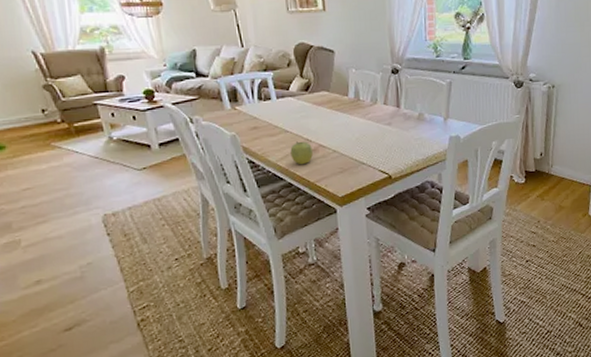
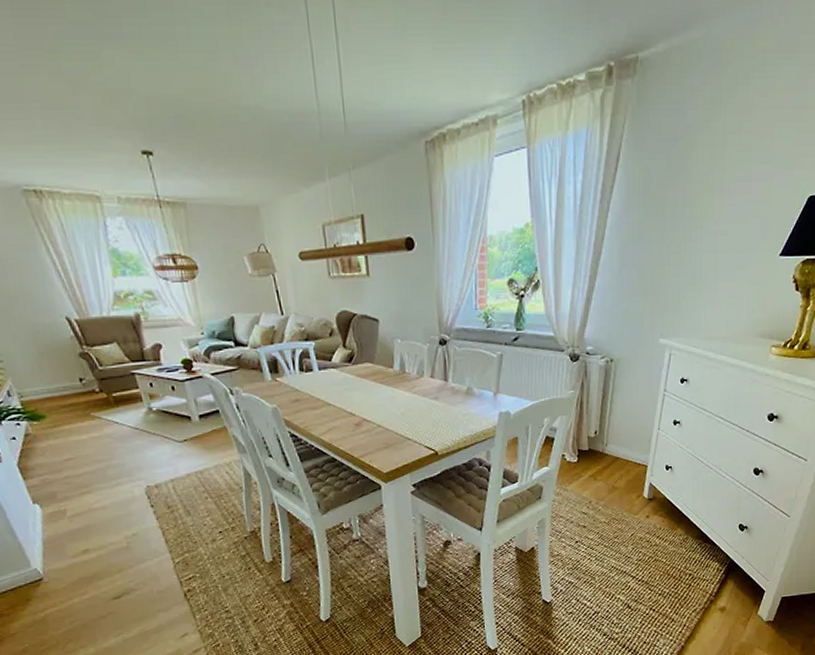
fruit: present [290,141,313,165] -> none [333,415,357,440]

